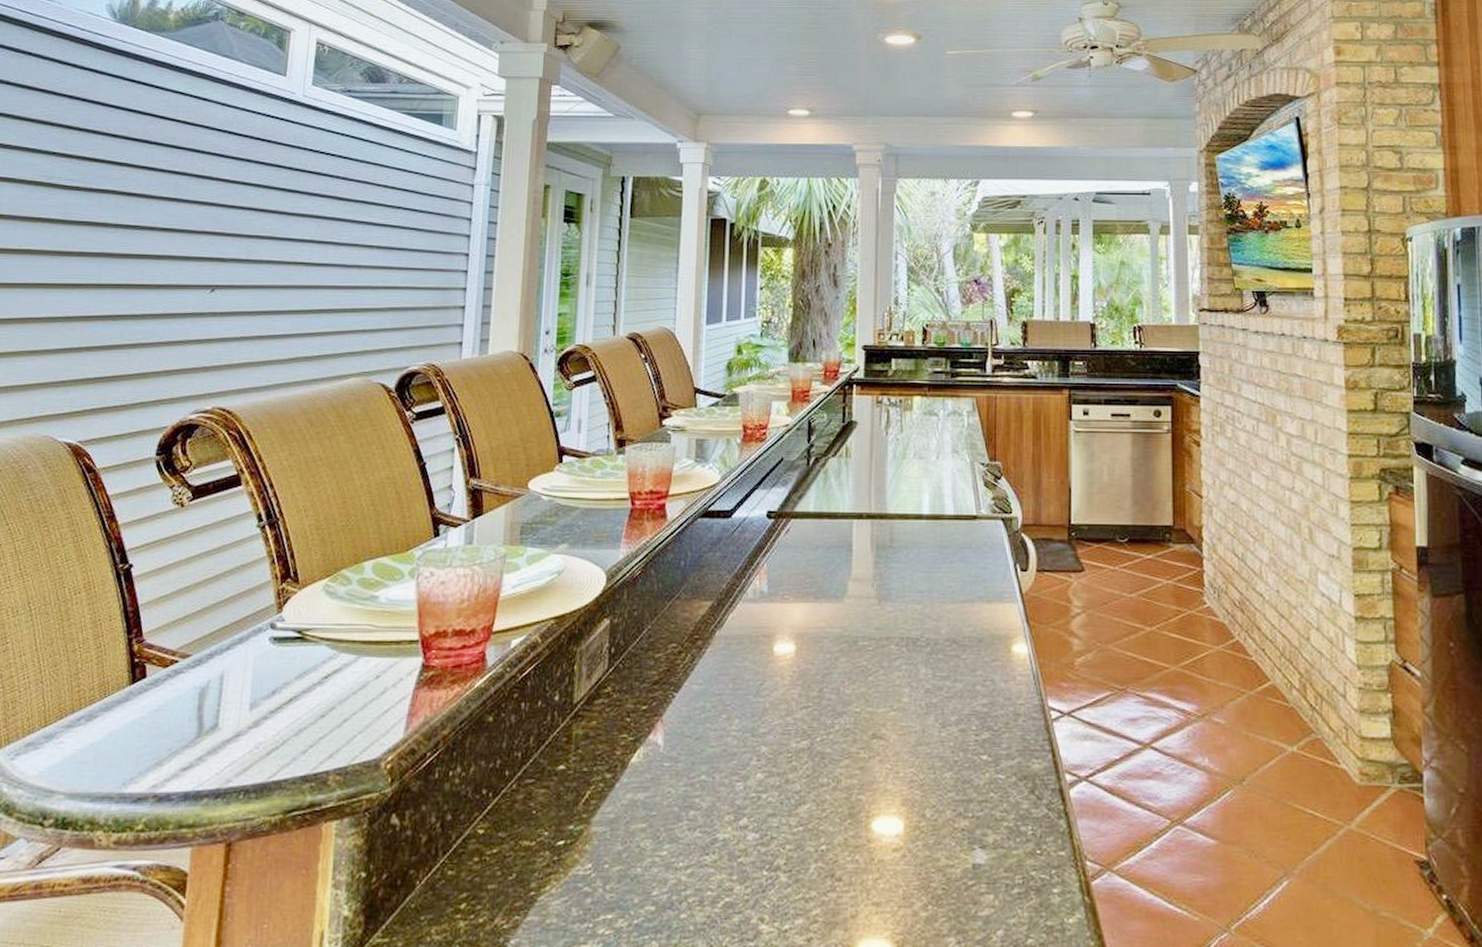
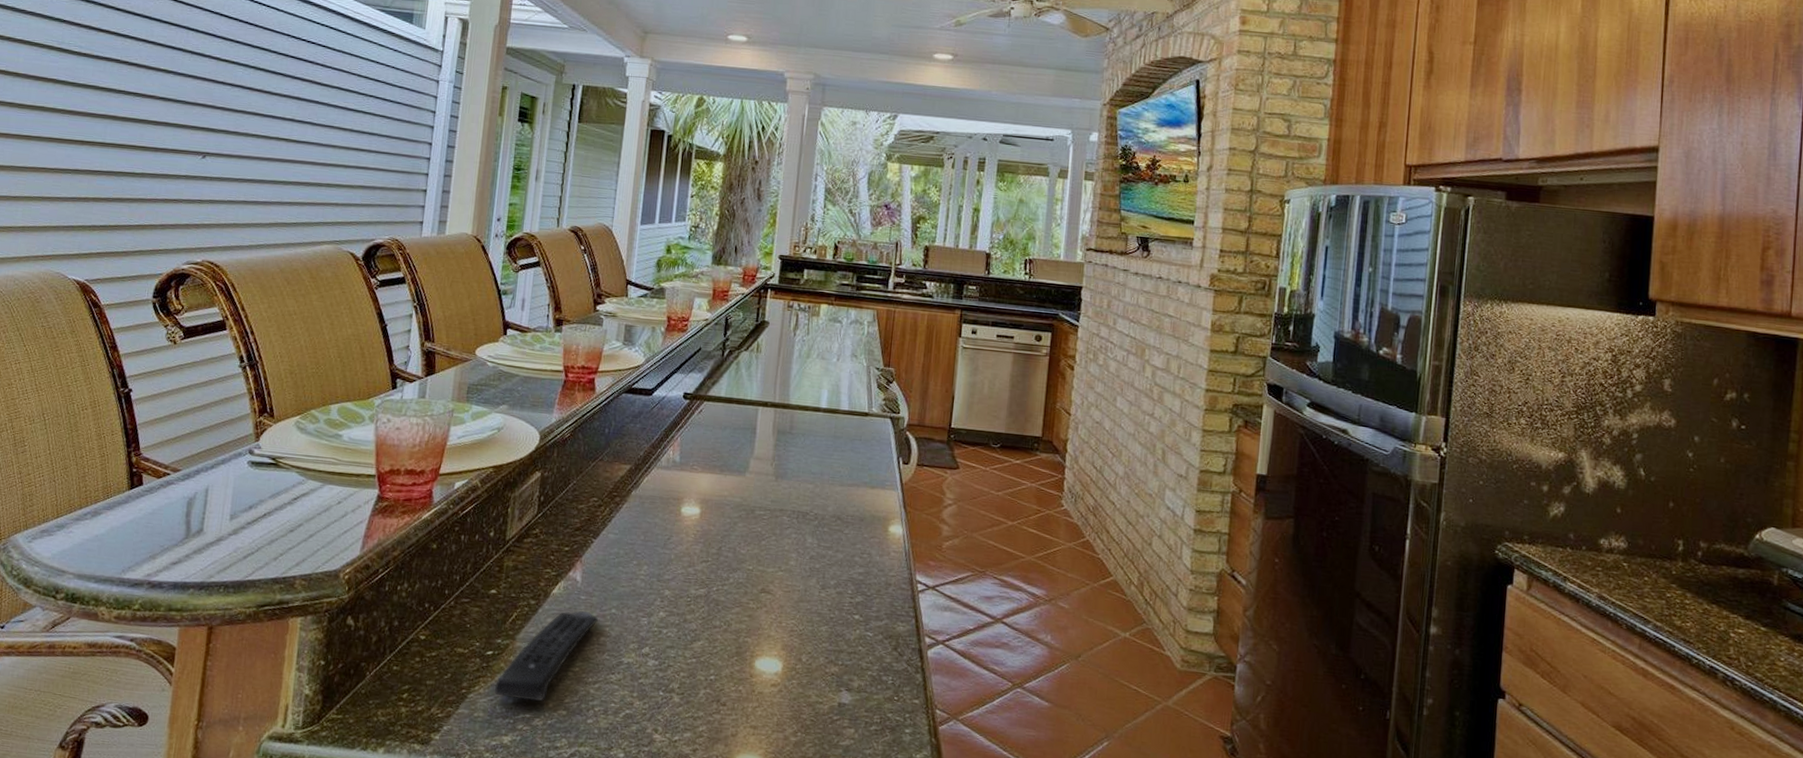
remote control: none [569,780,685,898] -> present [495,610,598,702]

